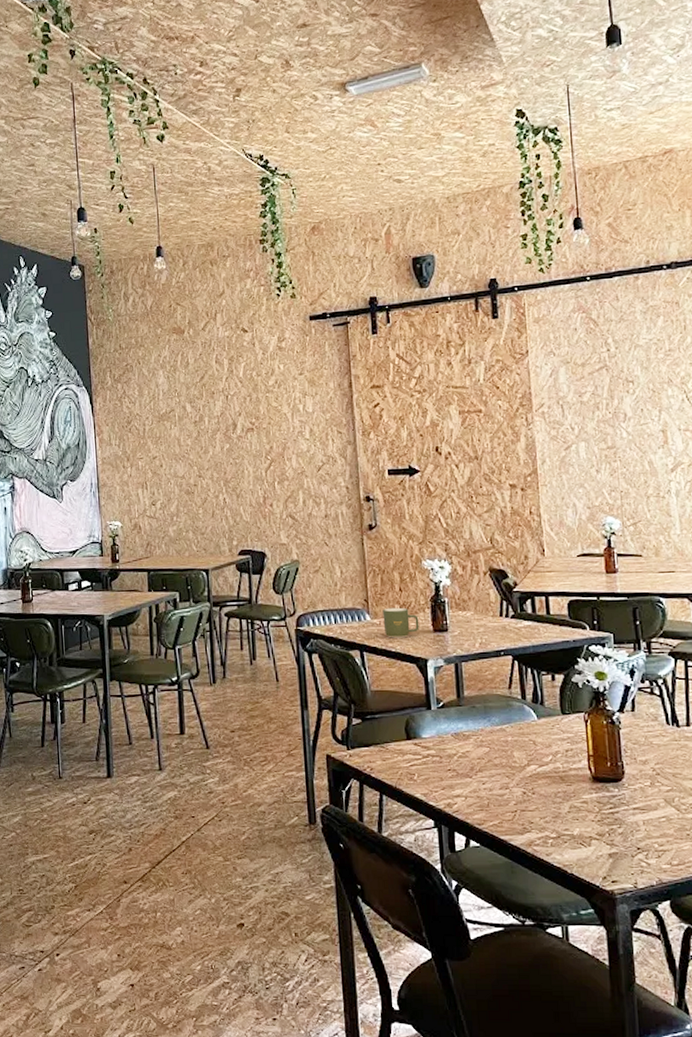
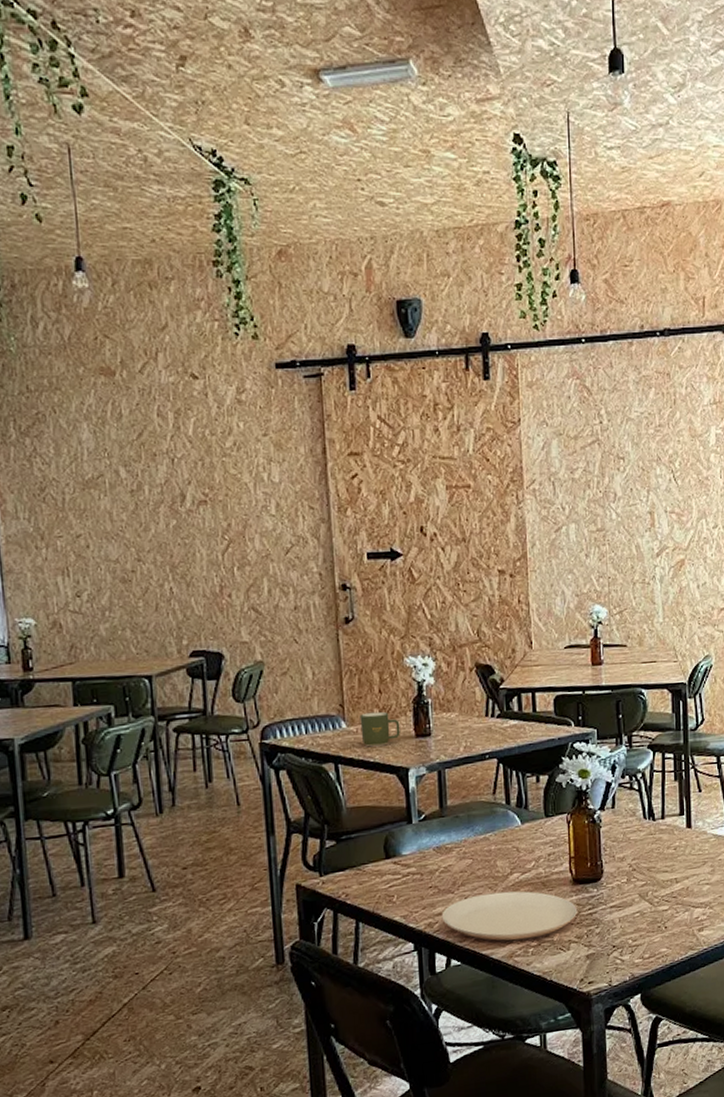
plate: none [460,781,598,830] -> present [441,891,578,941]

